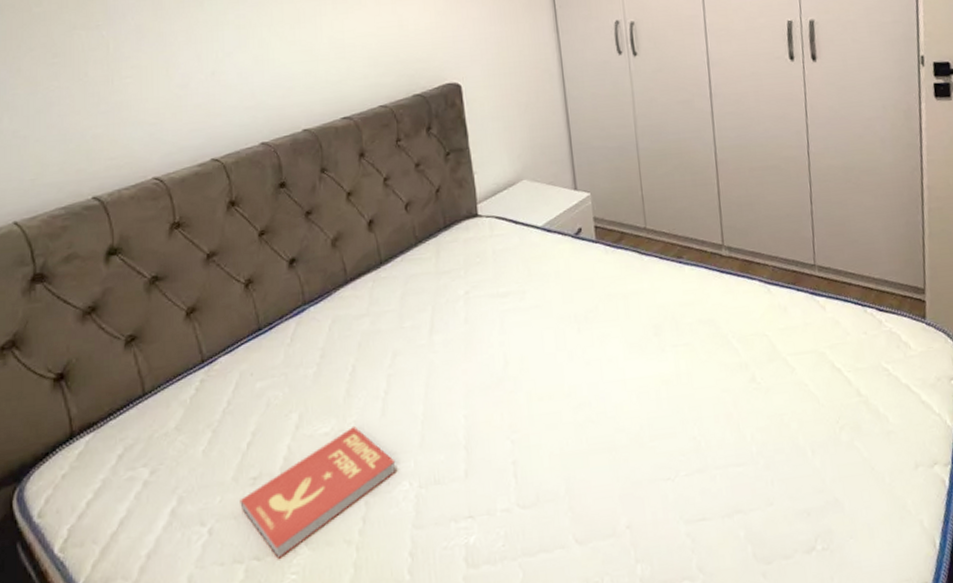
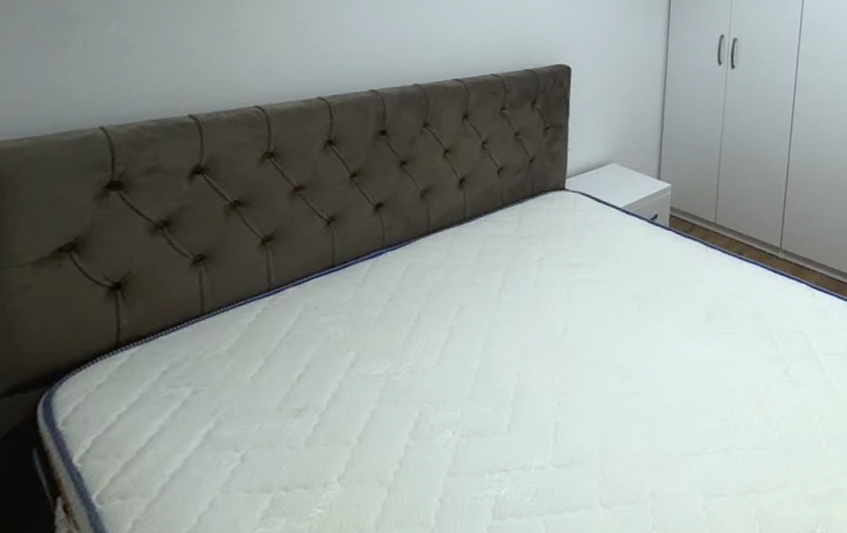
book: present [240,425,396,559] -> none [279,370,443,492]

